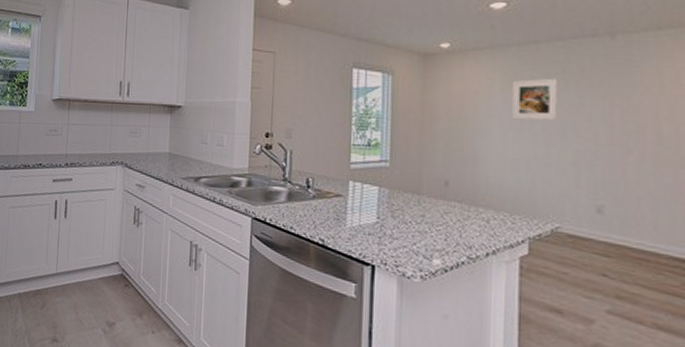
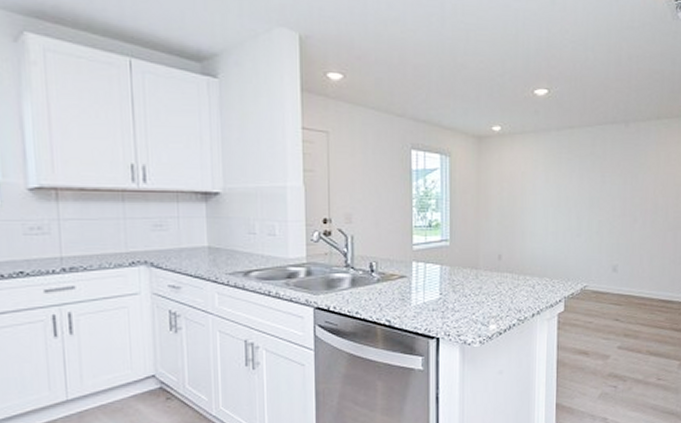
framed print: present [511,78,558,121] -> none [552,159,587,197]

